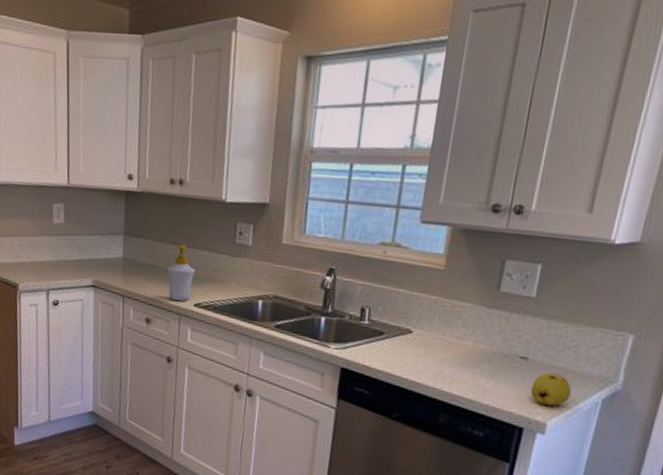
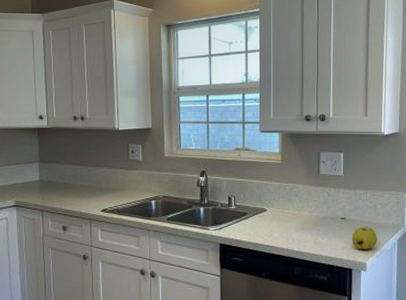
soap bottle: present [166,244,196,302] -> none [76,165,100,210]

